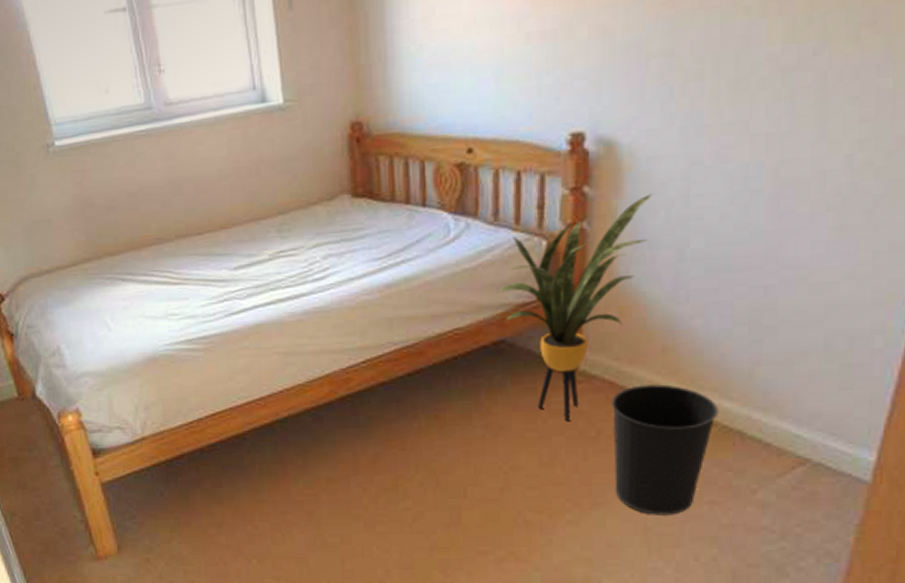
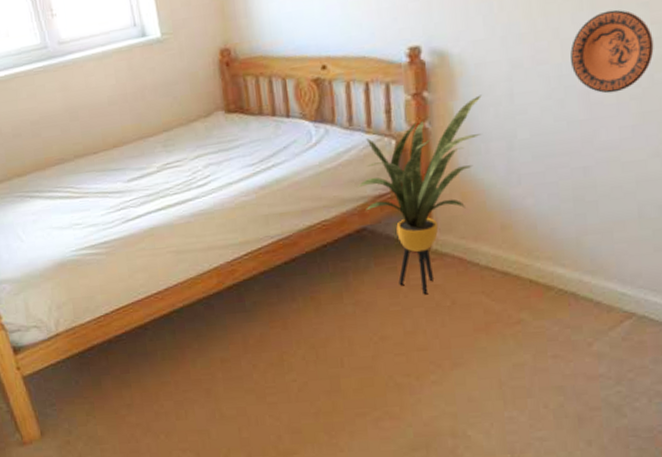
wastebasket: present [612,384,718,516] -> none [462,257,554,371]
decorative plate: none [761,102,861,202] -> present [570,9,654,94]

